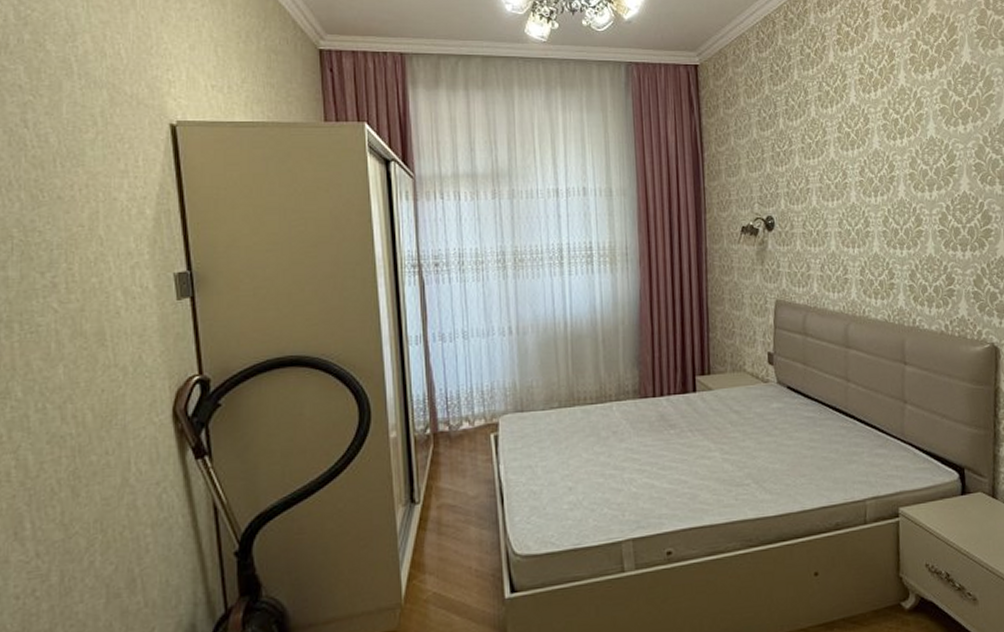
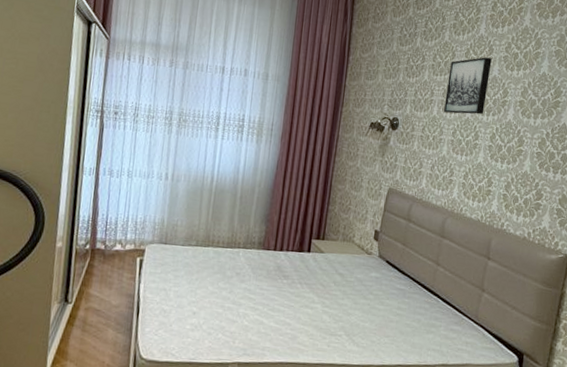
wall art: none [822,129,871,201] -> present [443,57,492,115]

